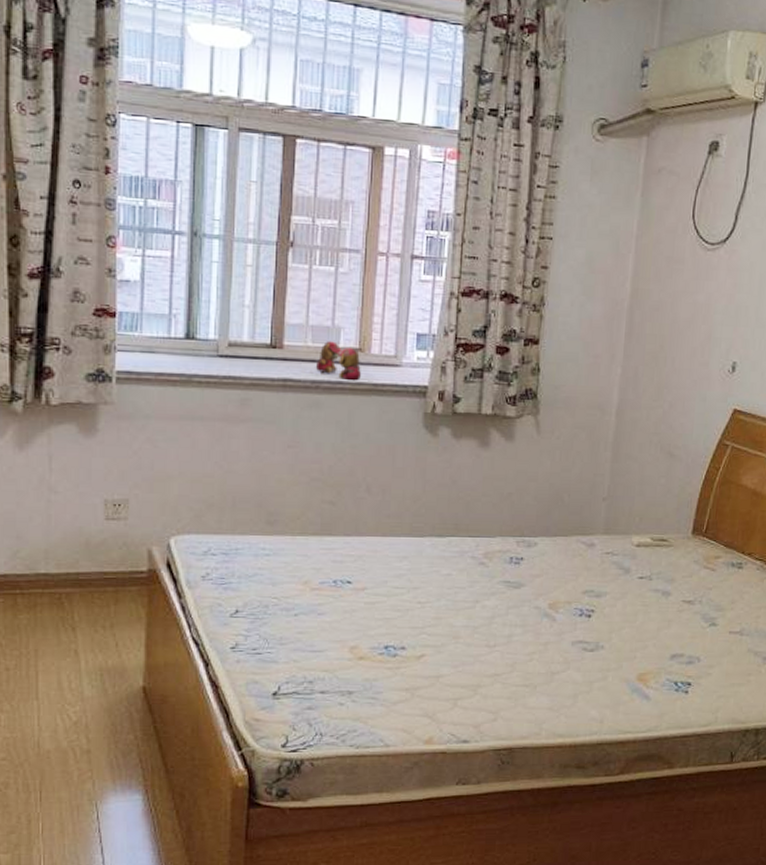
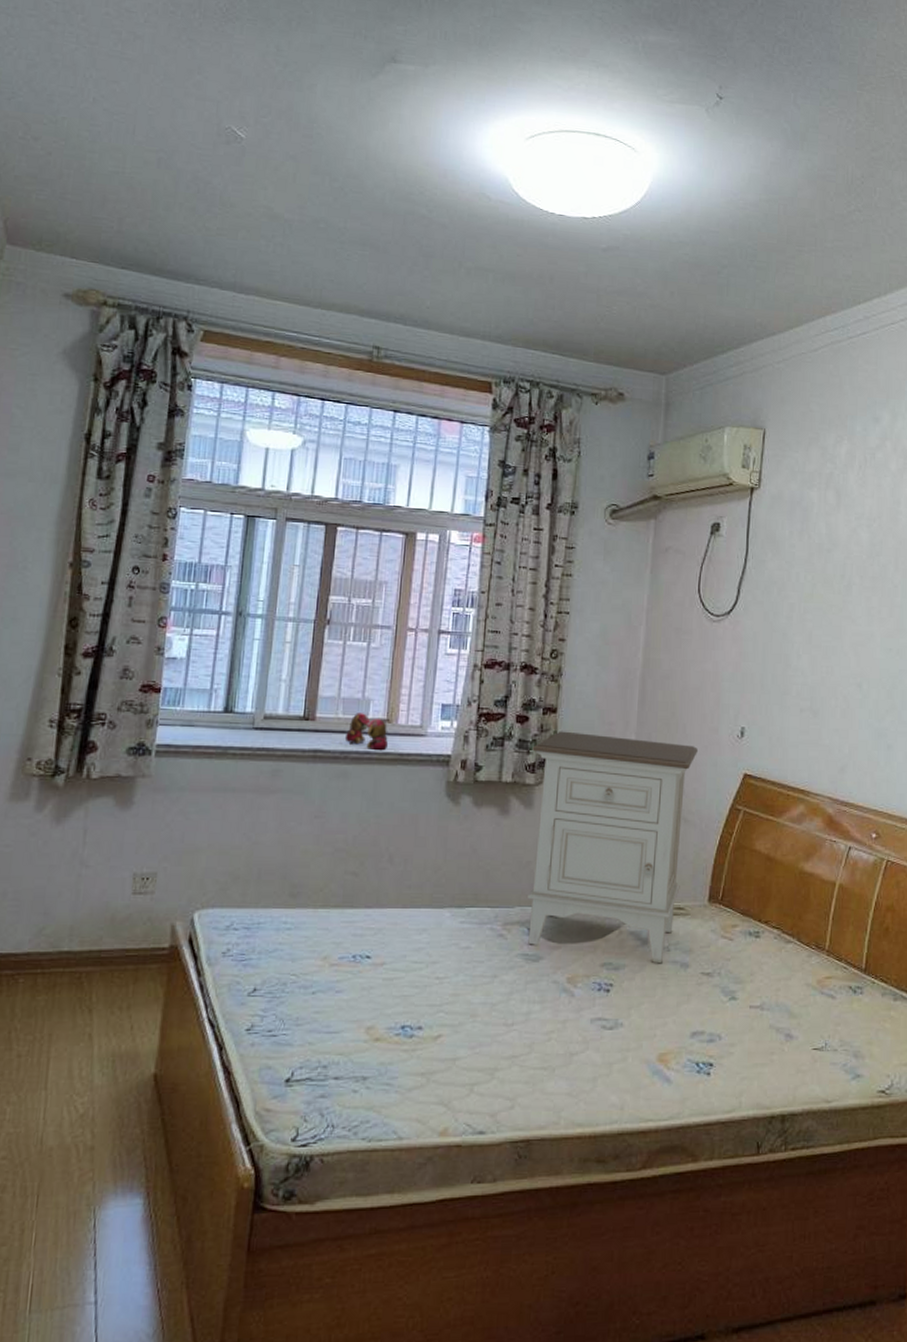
nightstand: none [508,363,687,592] -> present [526,731,699,964]

